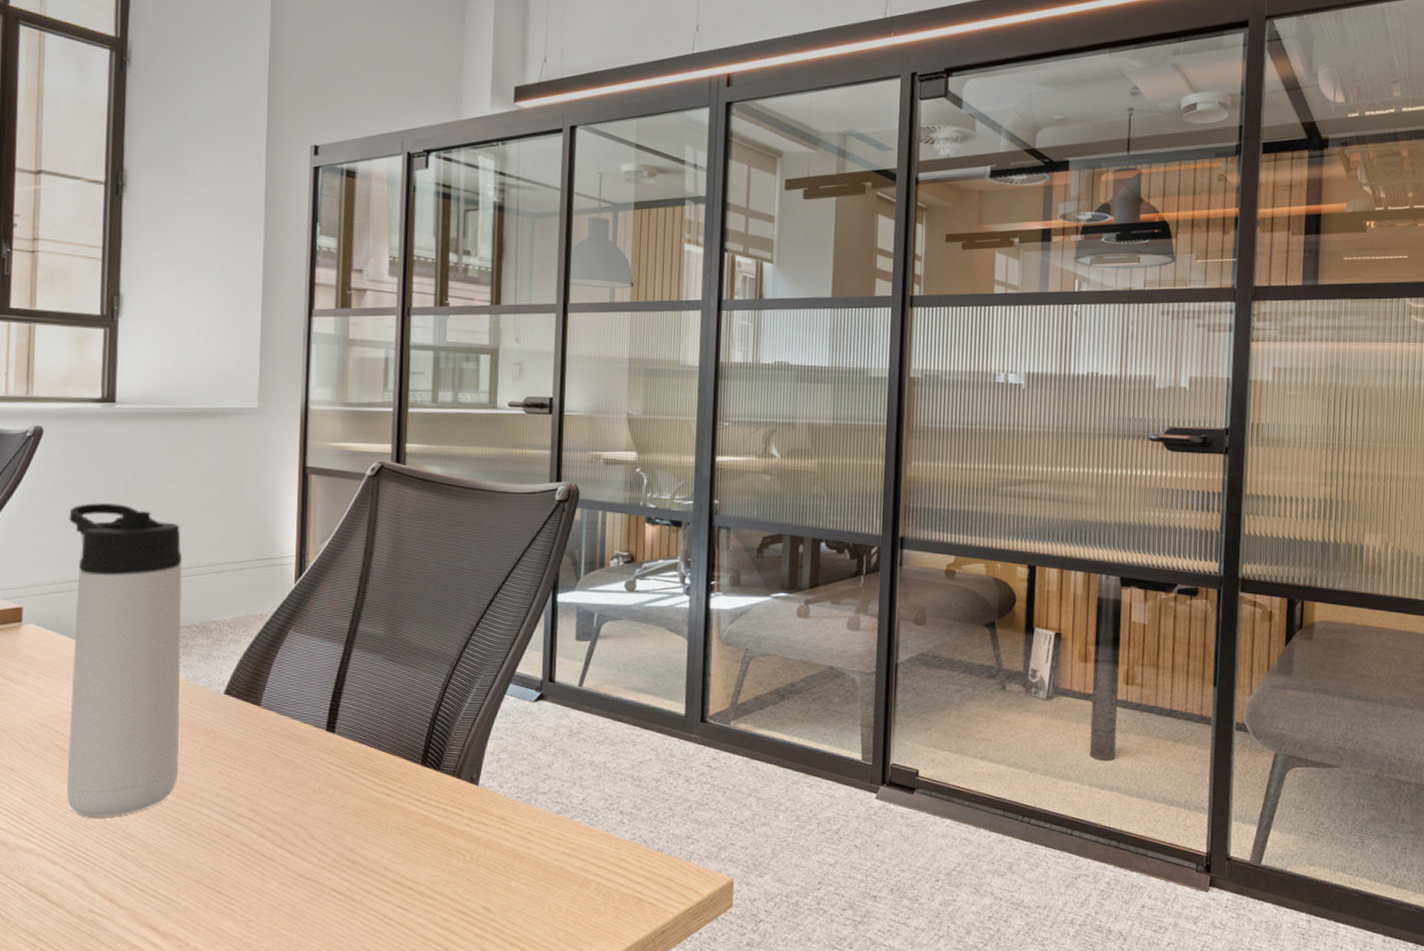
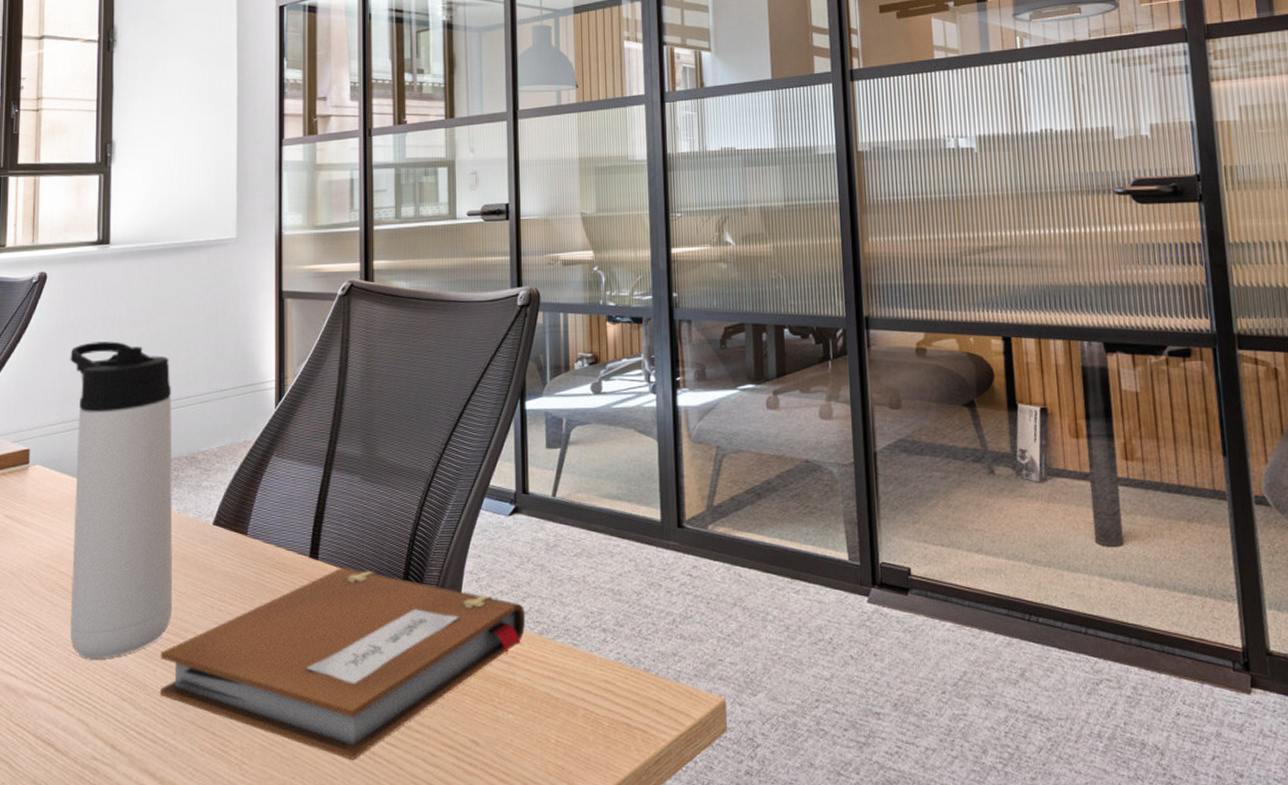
notebook: none [163,742,545,921] -> present [159,567,526,759]

